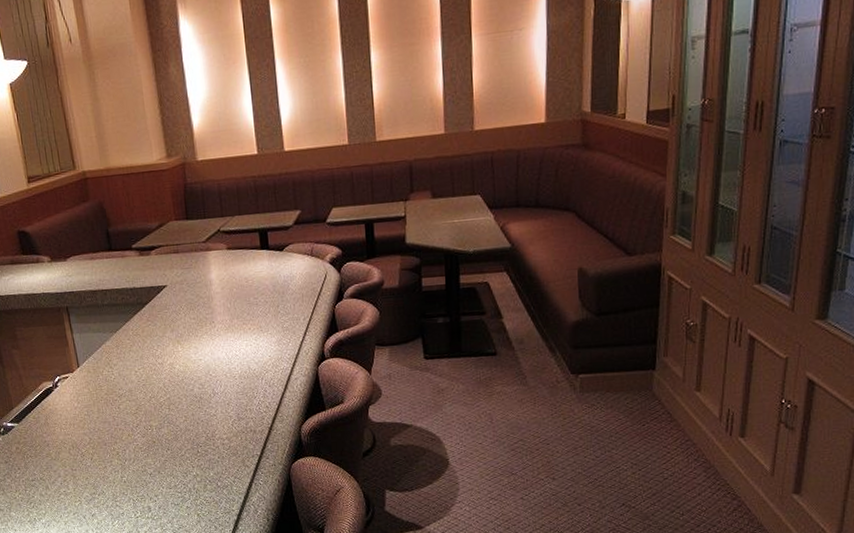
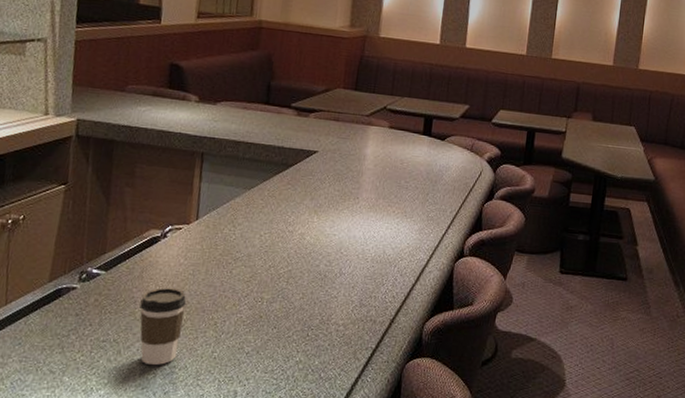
coffee cup: none [52,428,93,495] -> present [139,287,187,366]

